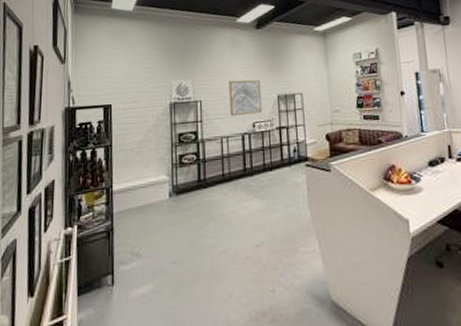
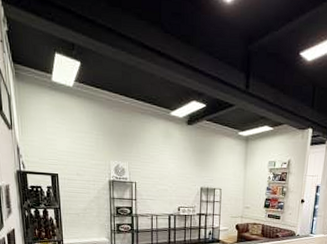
wall art: present [229,80,262,117] -> none [160,169,187,200]

